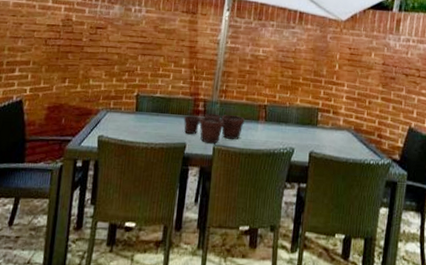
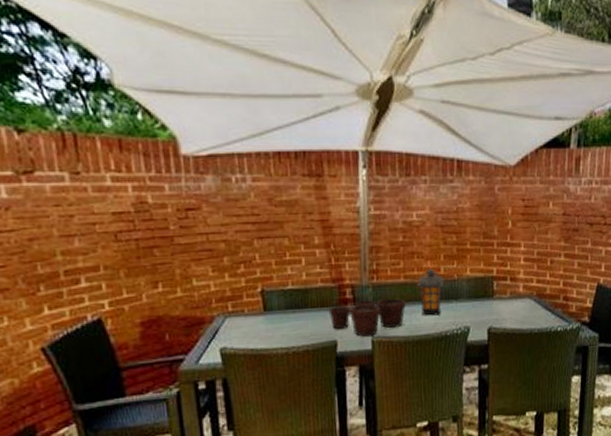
lantern: none [256,95,278,135] -> present [417,269,445,316]

